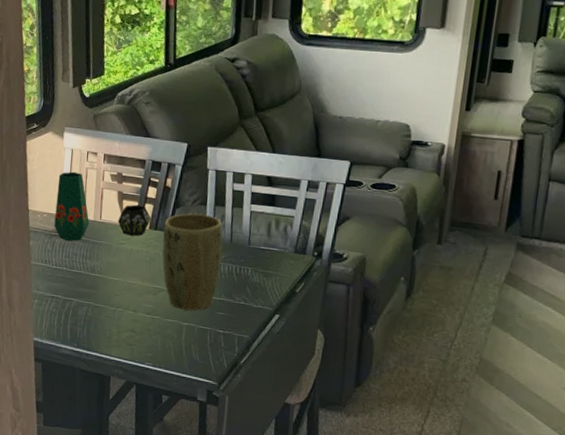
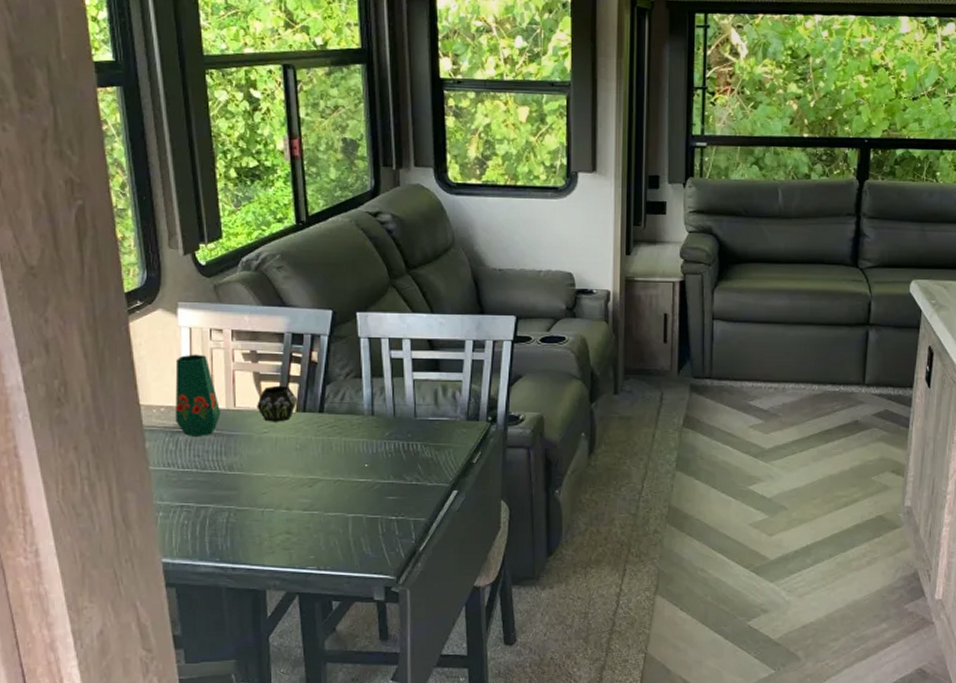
plant pot: present [162,213,223,311] -> none [313,389,385,500]

